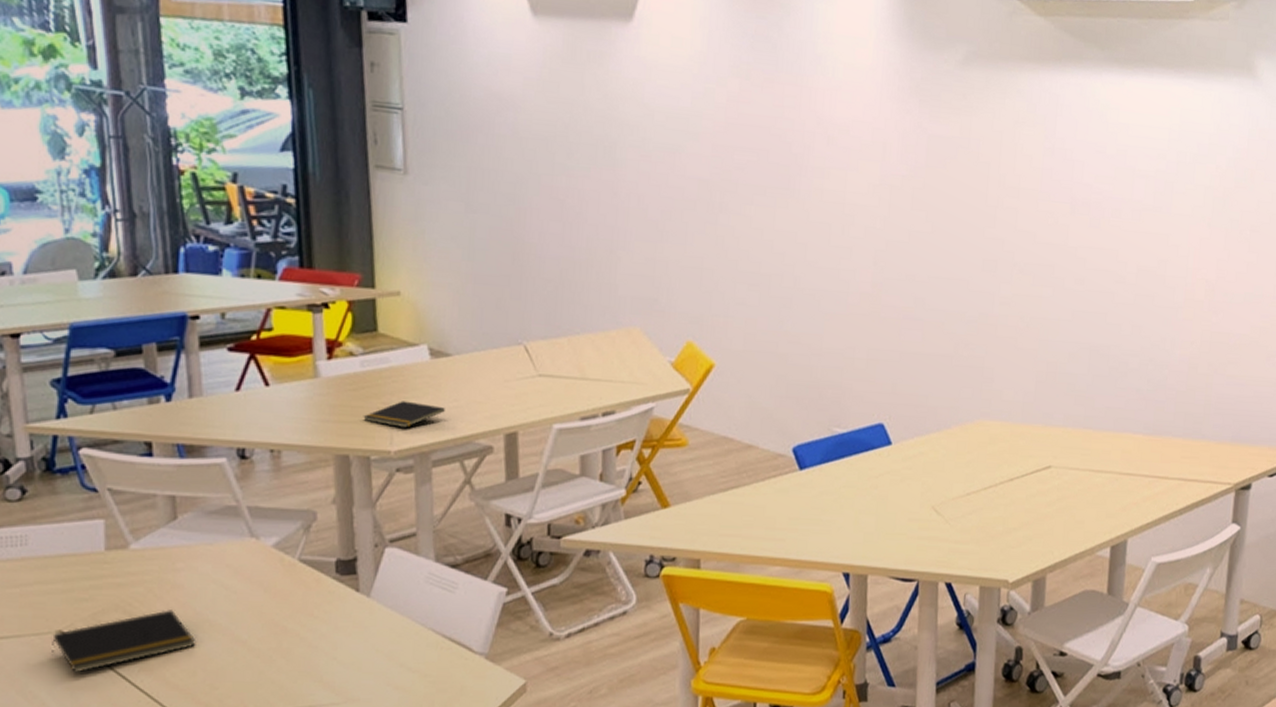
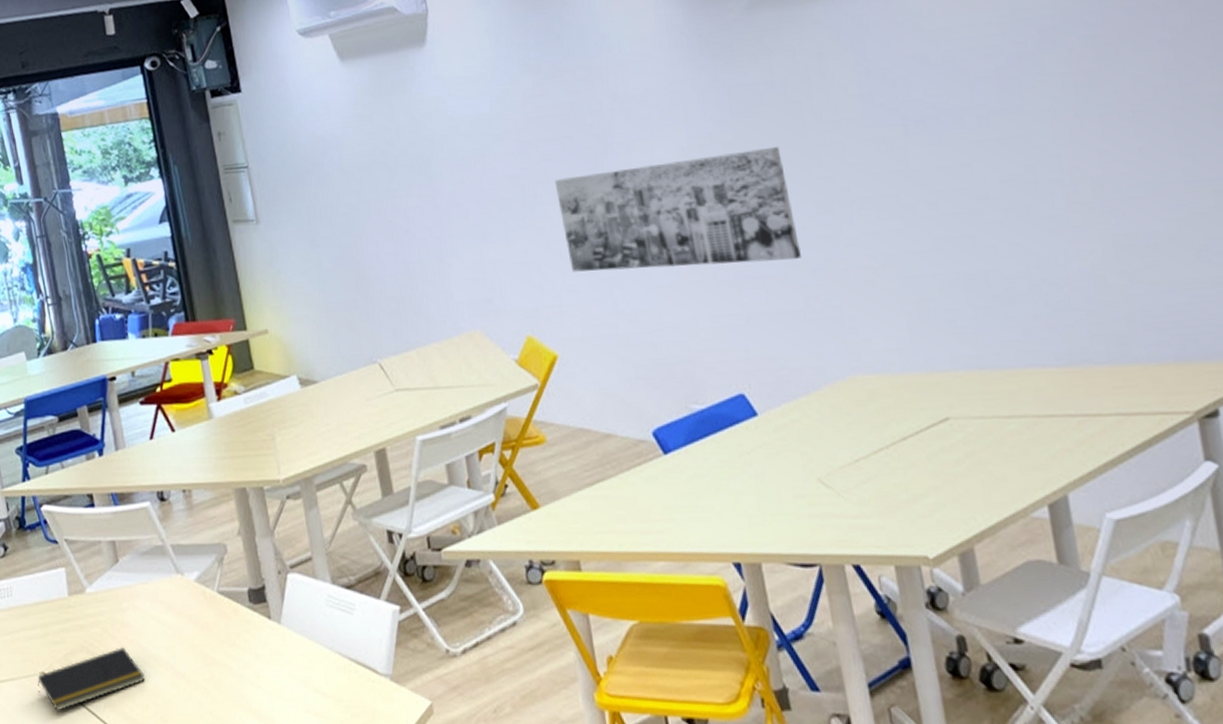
notepad: present [363,401,445,428] -> none [252,430,320,456]
wall art: none [743,191,962,309] -> present [554,146,801,272]

